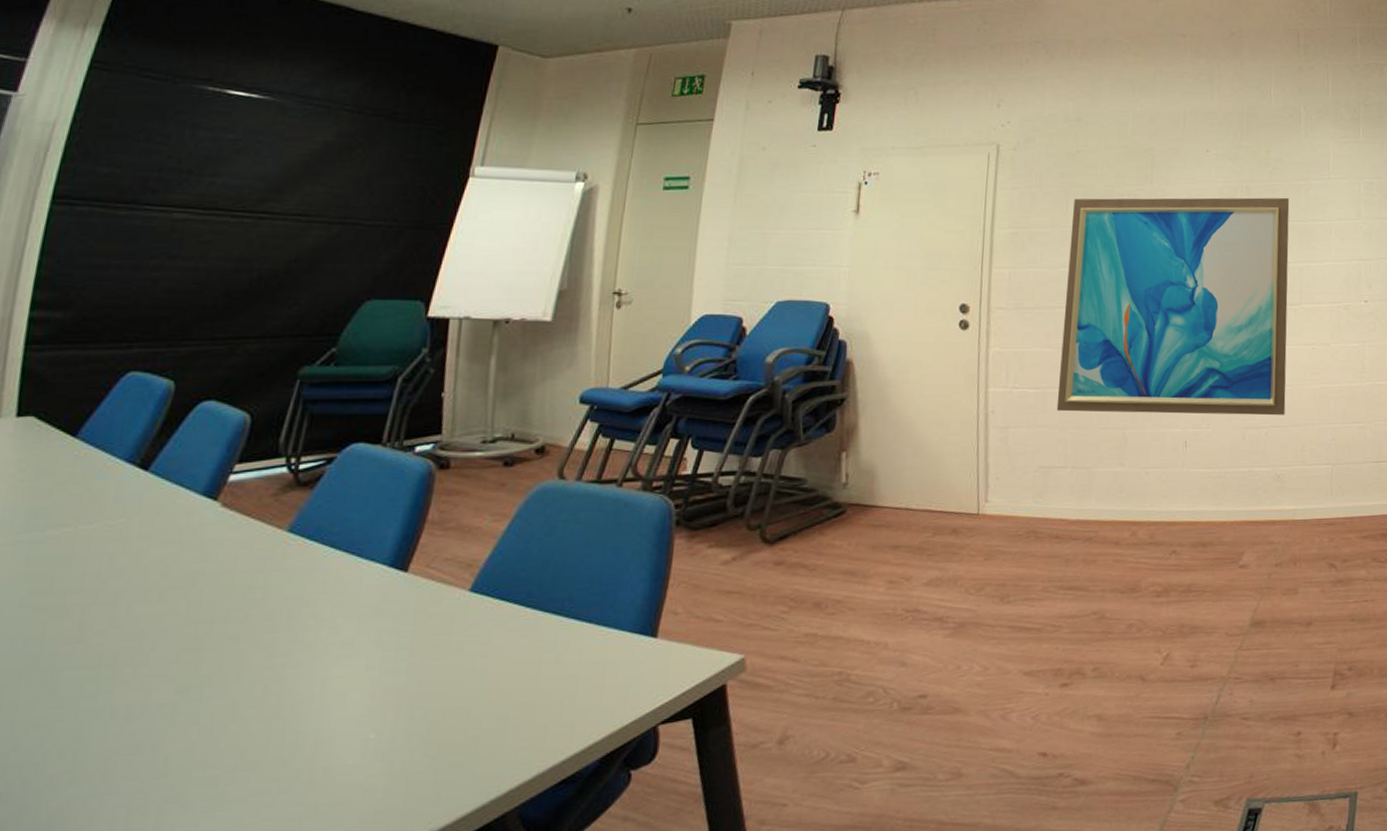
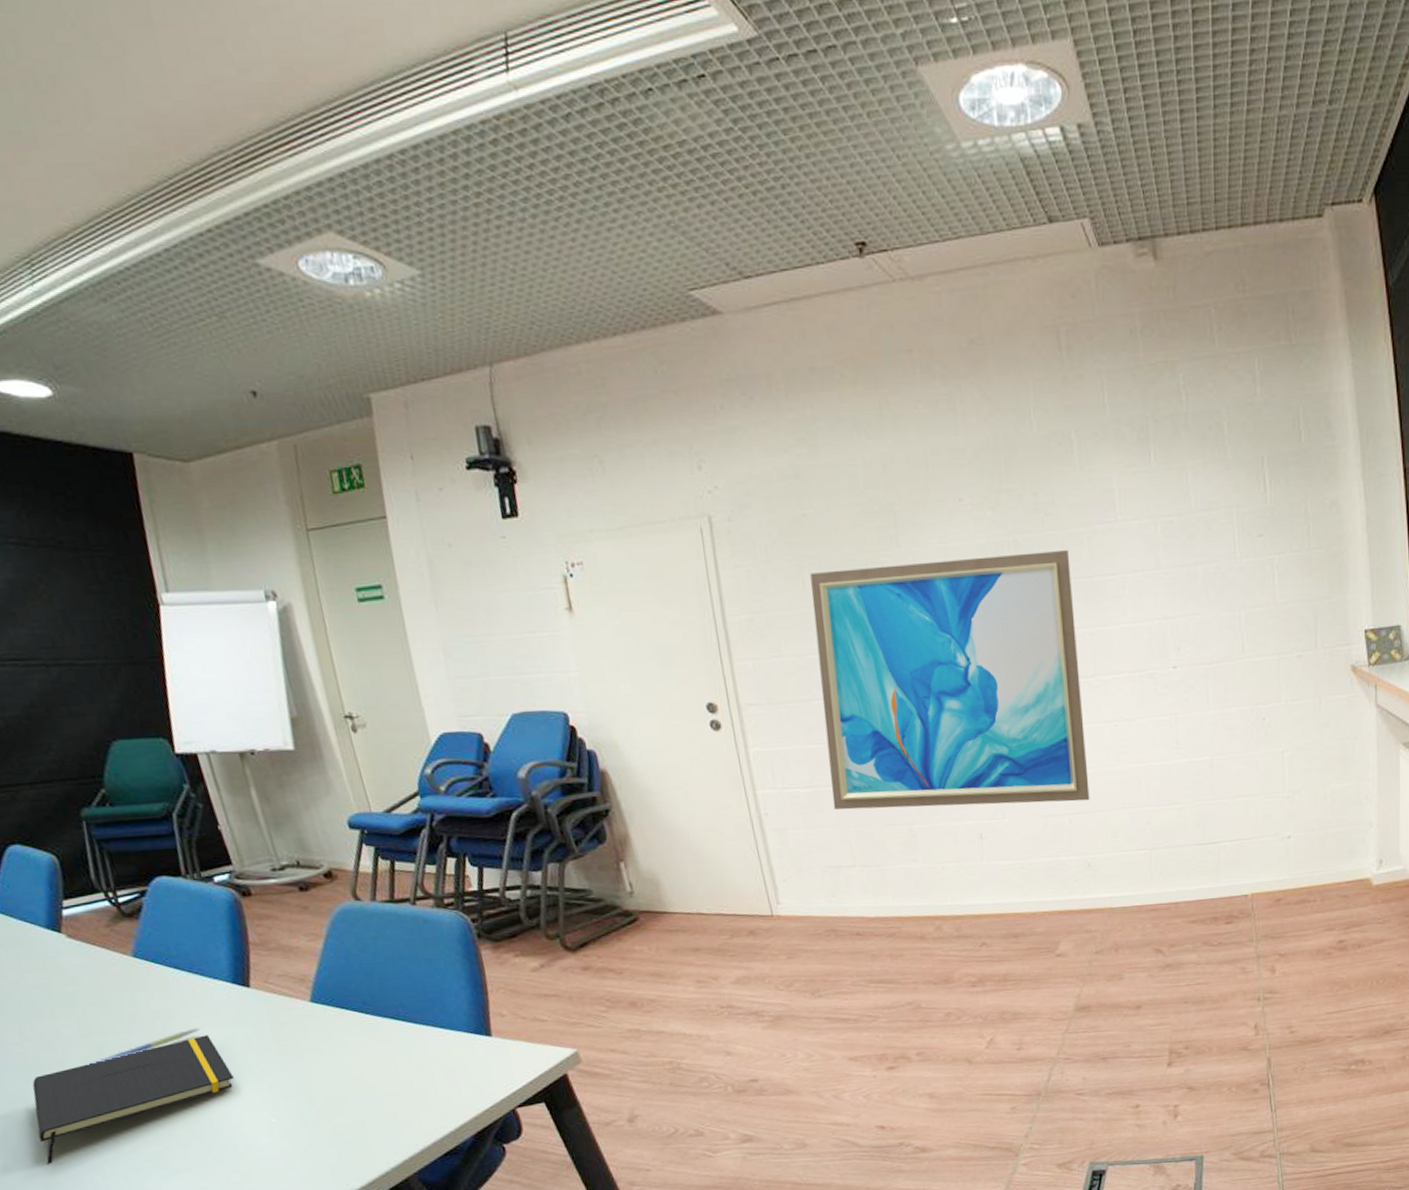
notepad: none [63,627,347,792] -> present [32,1035,234,1164]
pen: none [178,617,330,661] -> present [89,1027,200,1065]

